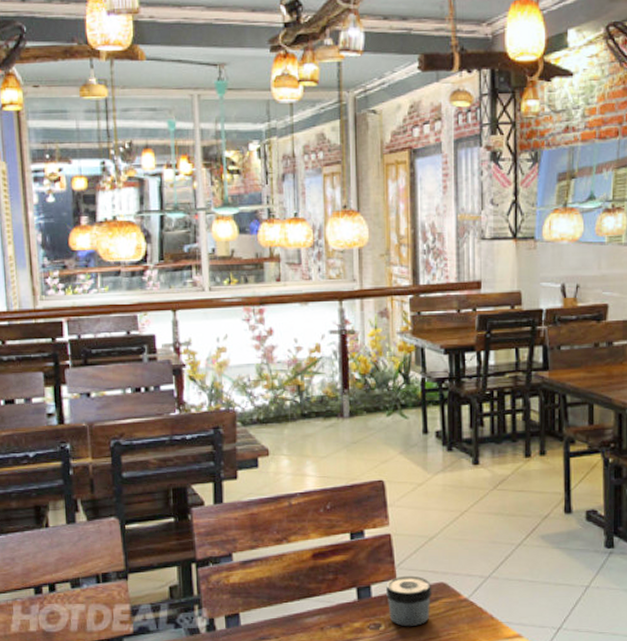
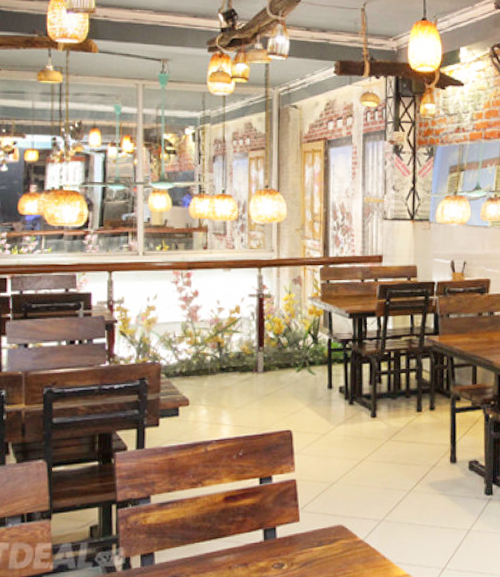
jar: present [385,575,432,627] -> none [289,518,332,567]

